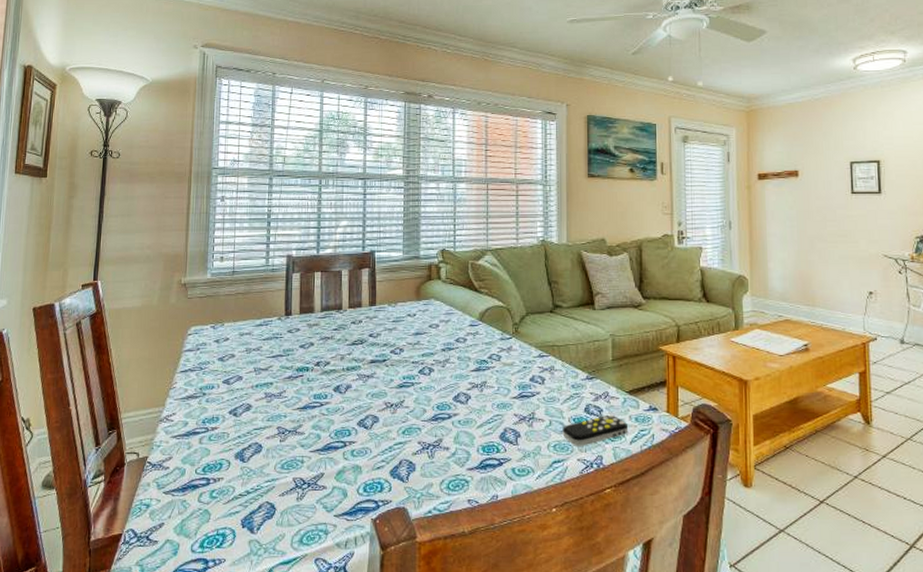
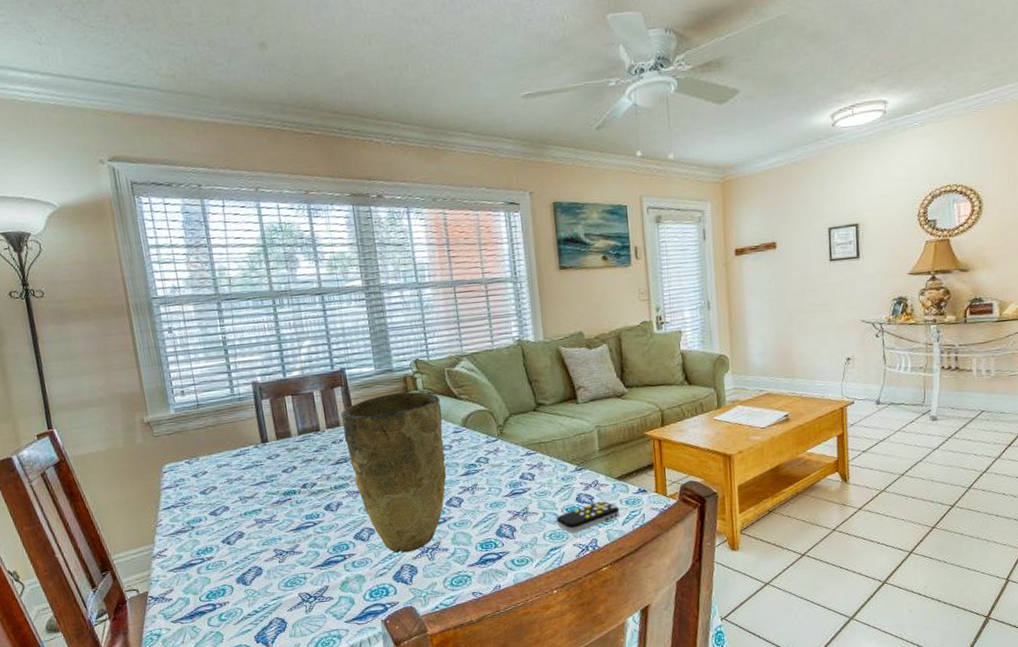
vase: none [364,279,460,447] -> present [340,391,447,553]

